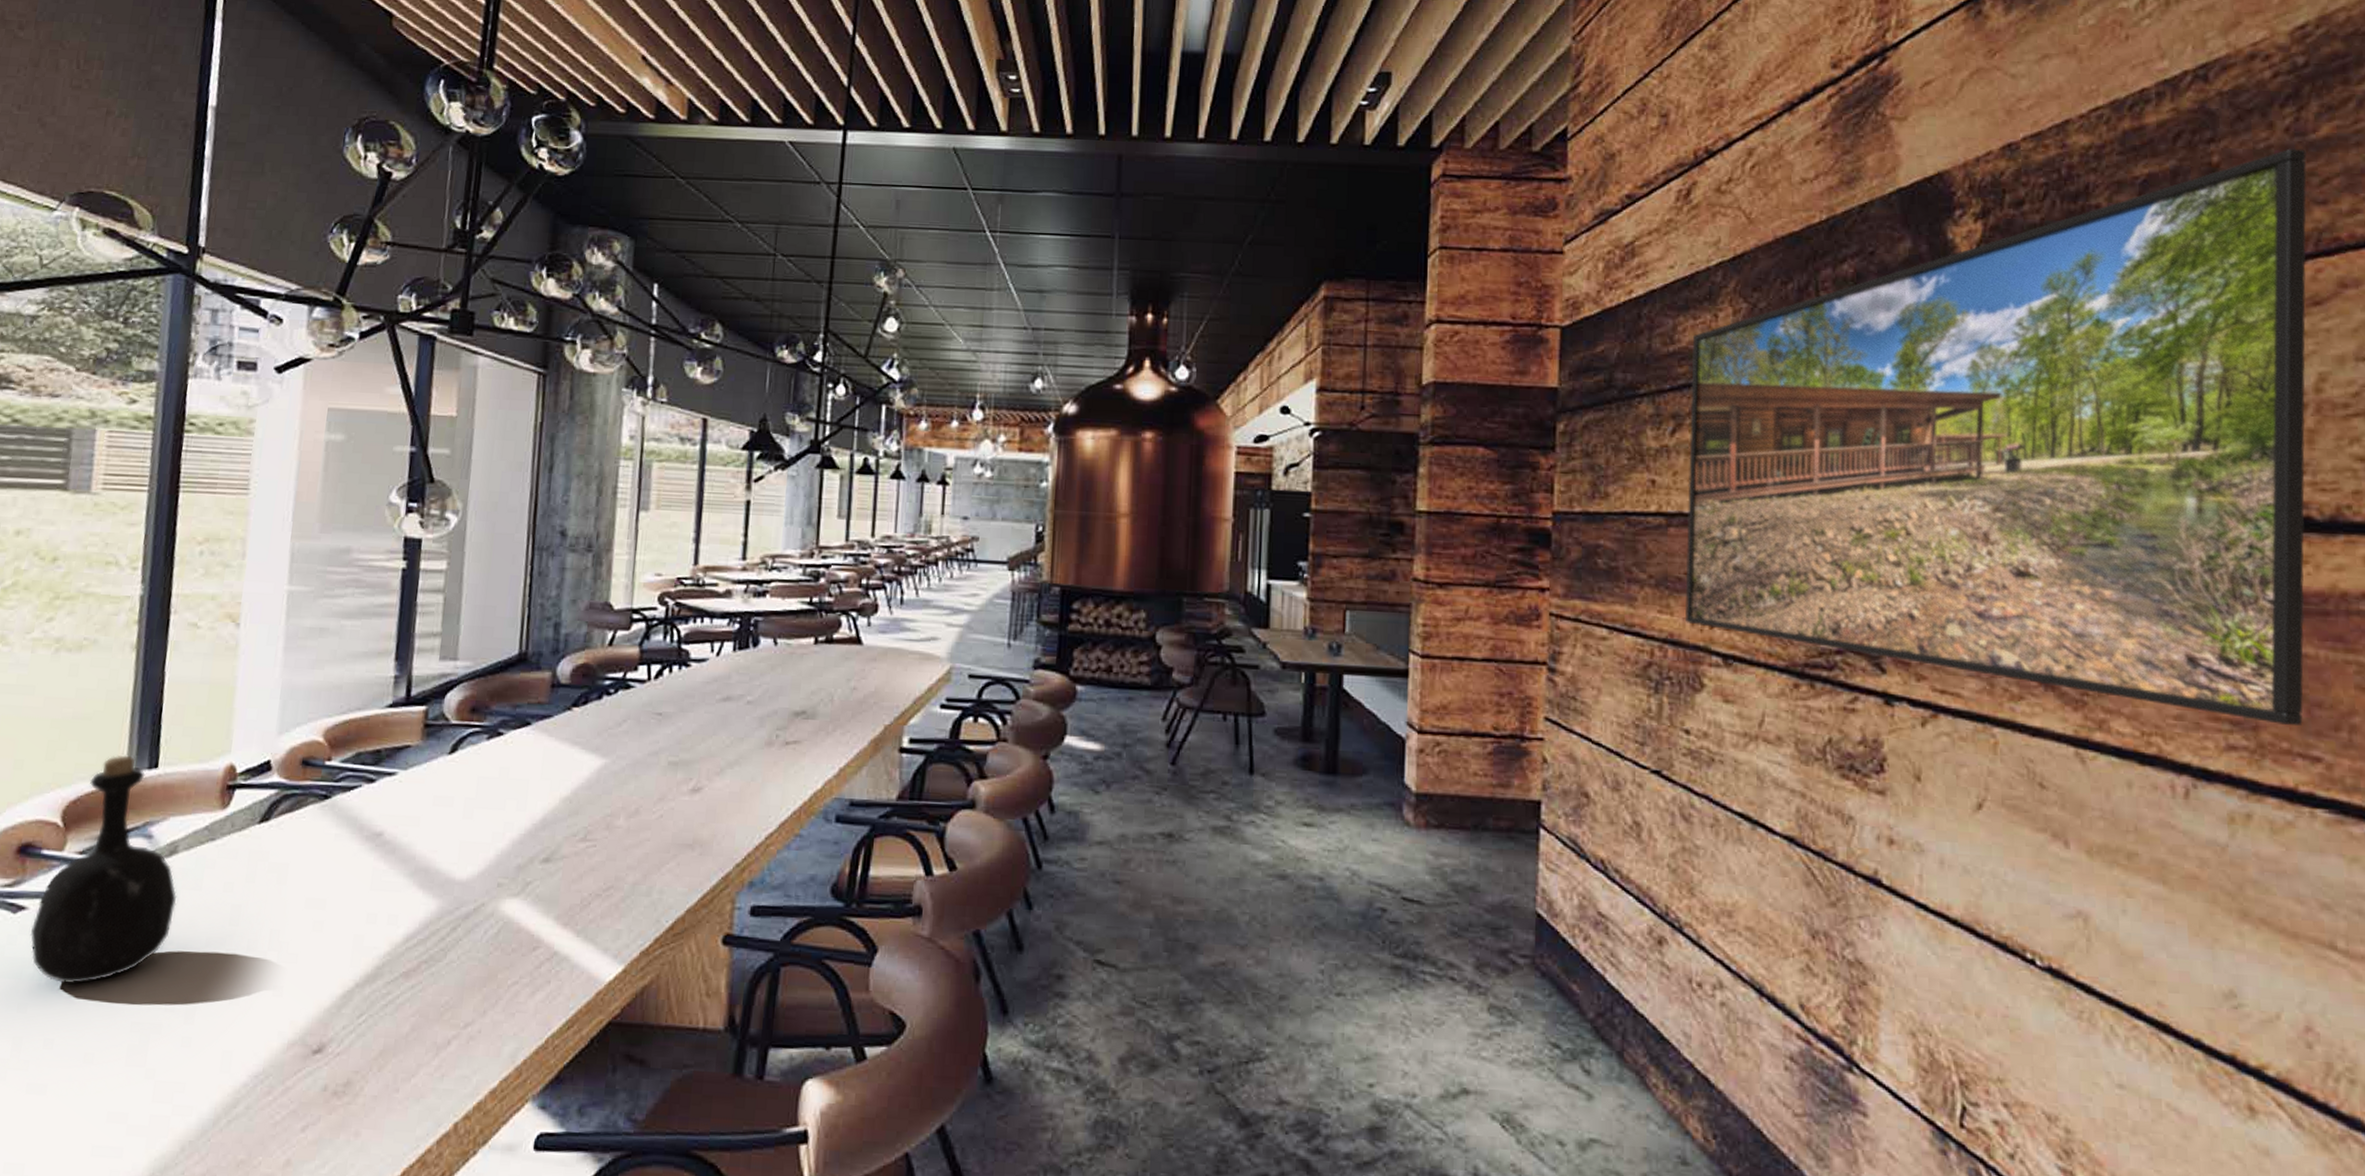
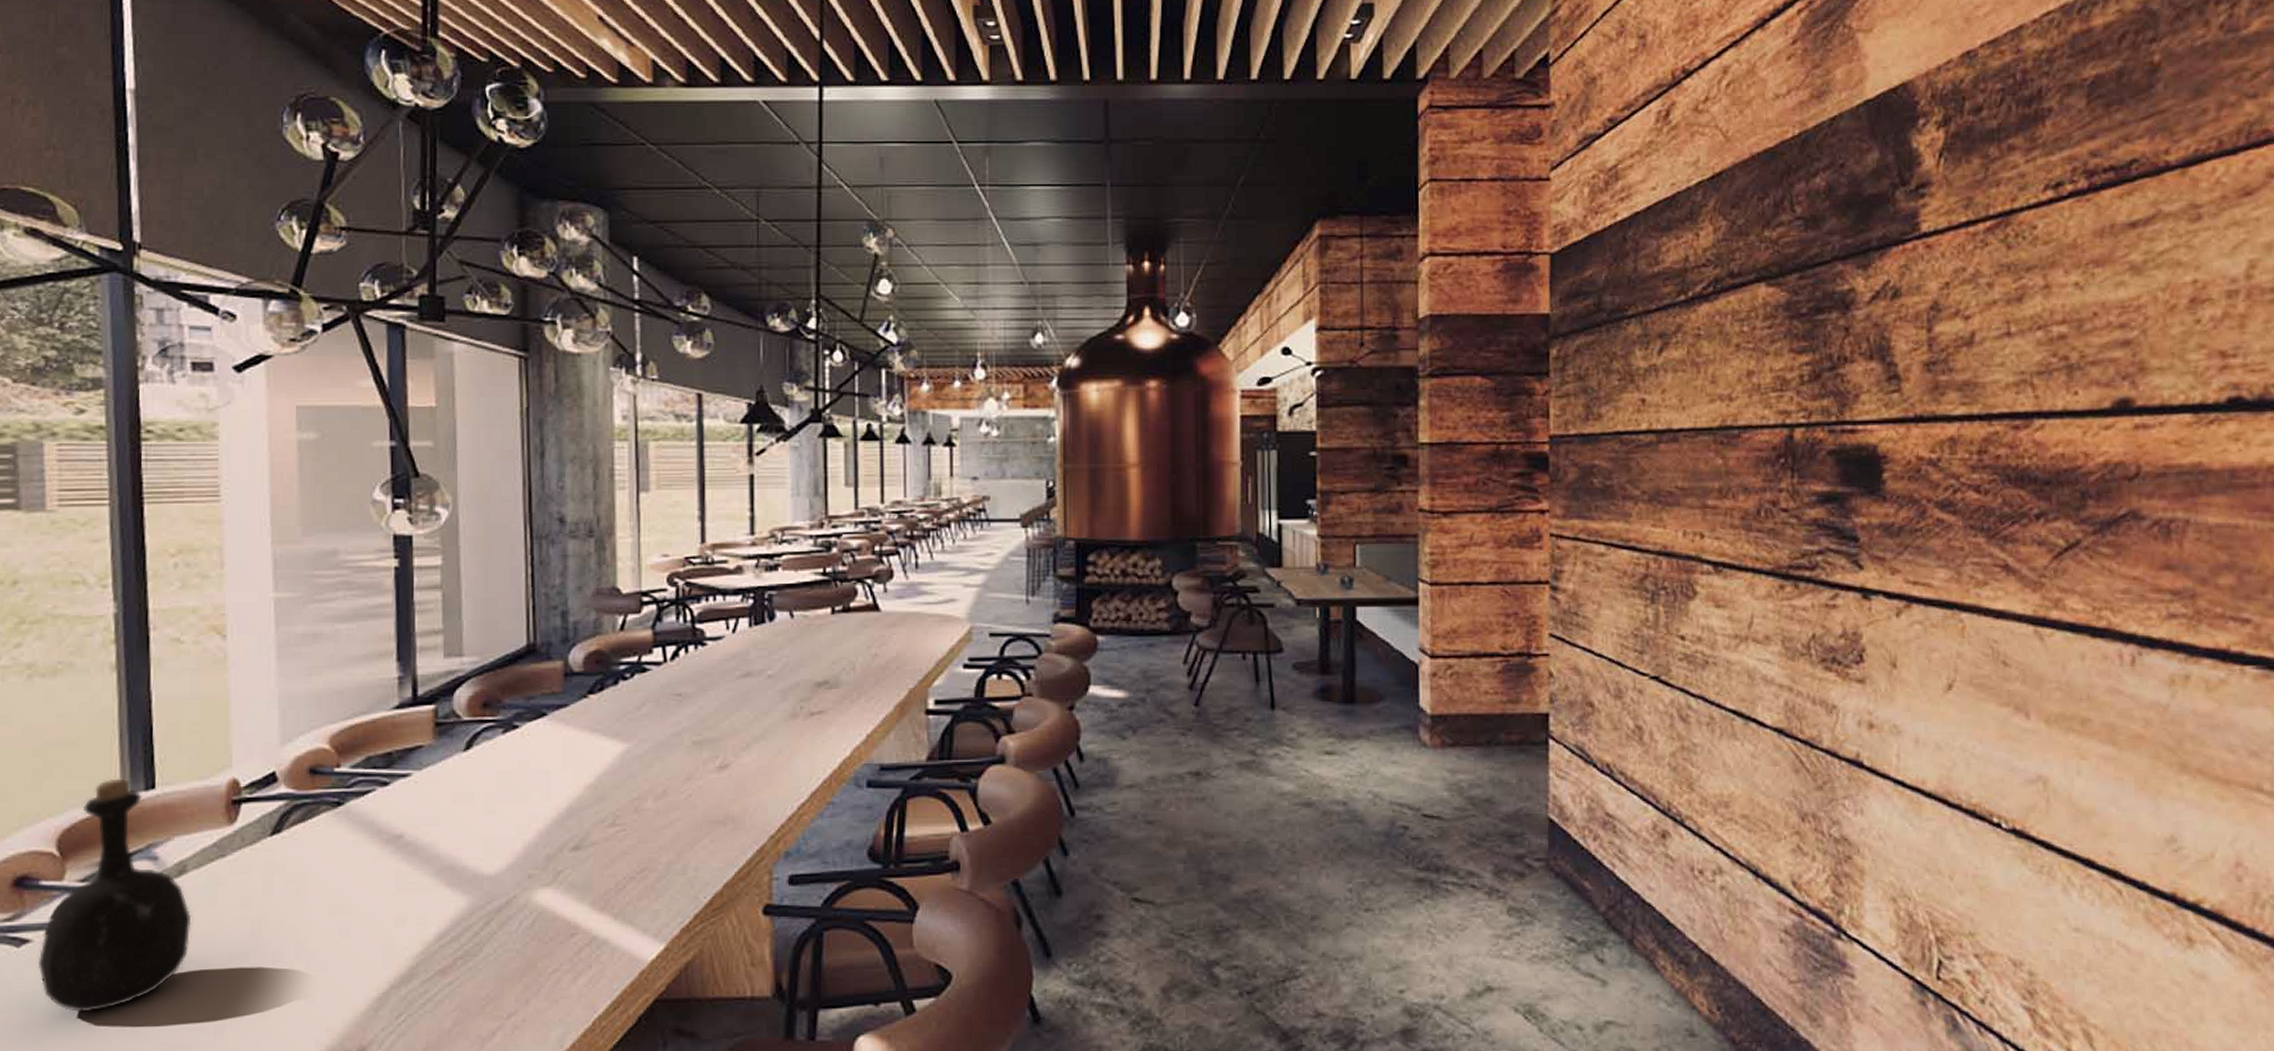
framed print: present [1684,148,2307,725] -> none [1675,45,2239,591]

